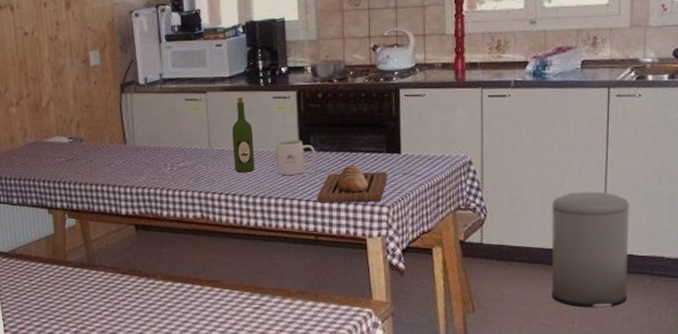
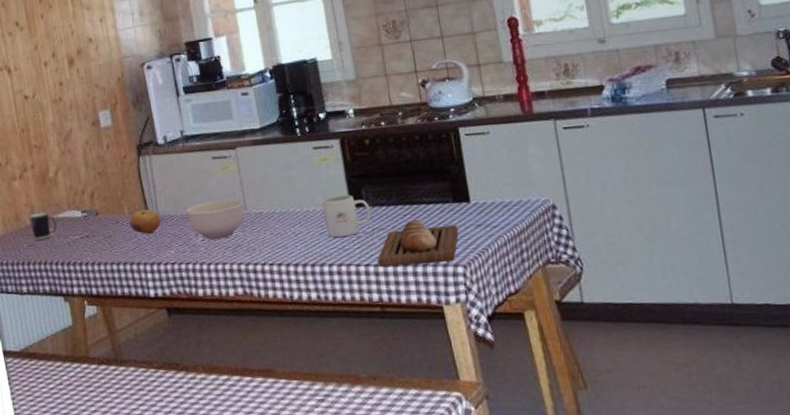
mug: none [22,136,46,159] -> present [28,212,57,240]
fruit: none [109,140,137,161] -> present [129,209,161,234]
bowl: none [158,136,209,169] -> present [185,199,245,240]
wine bottle: present [231,97,255,172] -> none [269,150,301,237]
cooking pot: present [304,54,353,82] -> none [344,95,401,127]
pedal bin: present [551,192,629,308] -> none [660,230,772,374]

